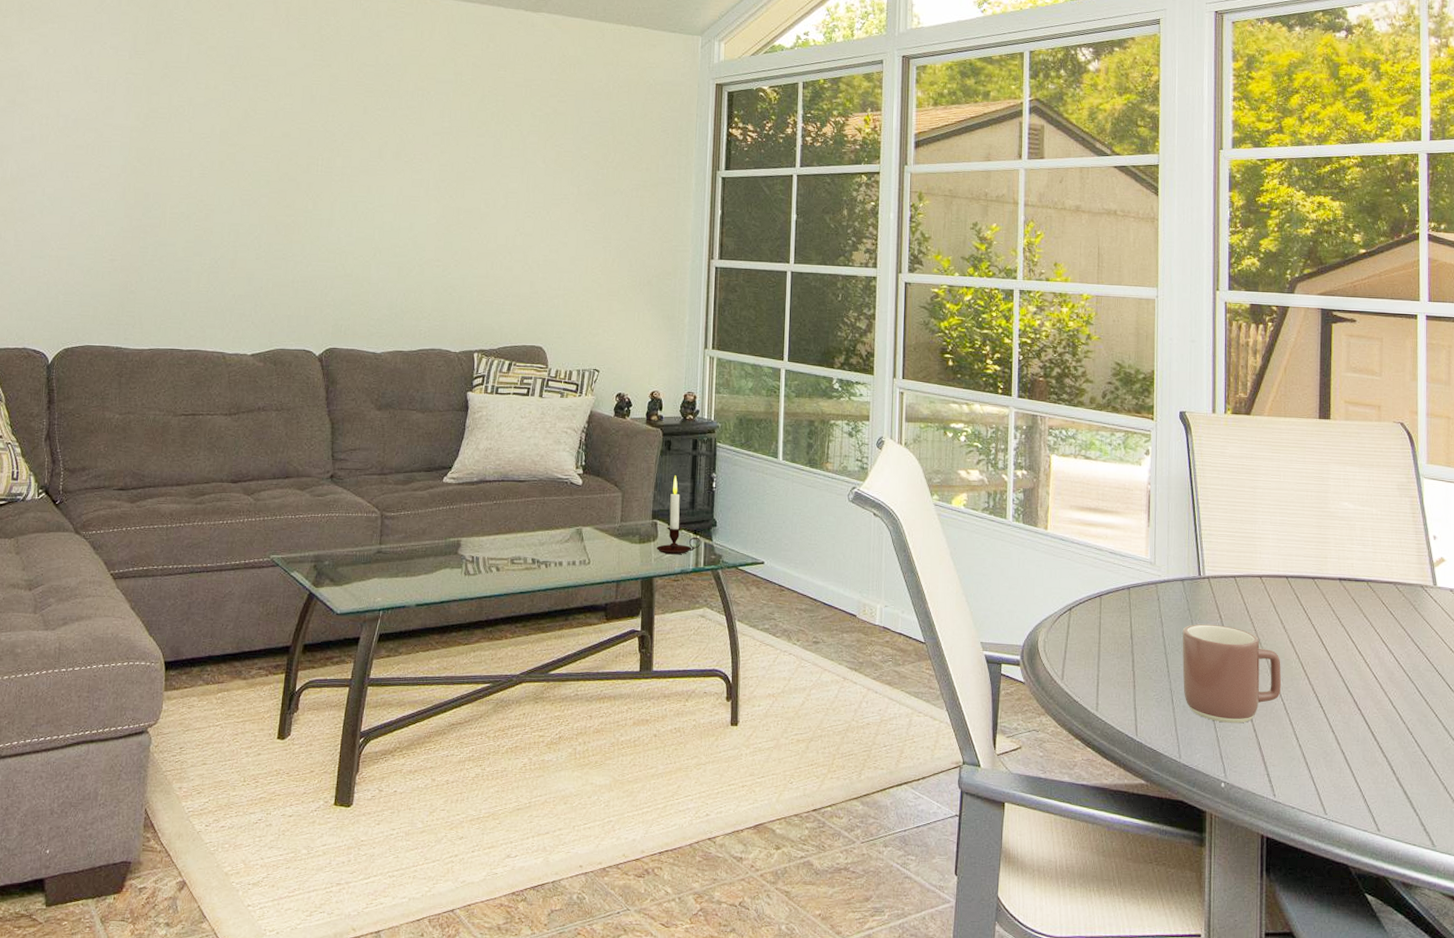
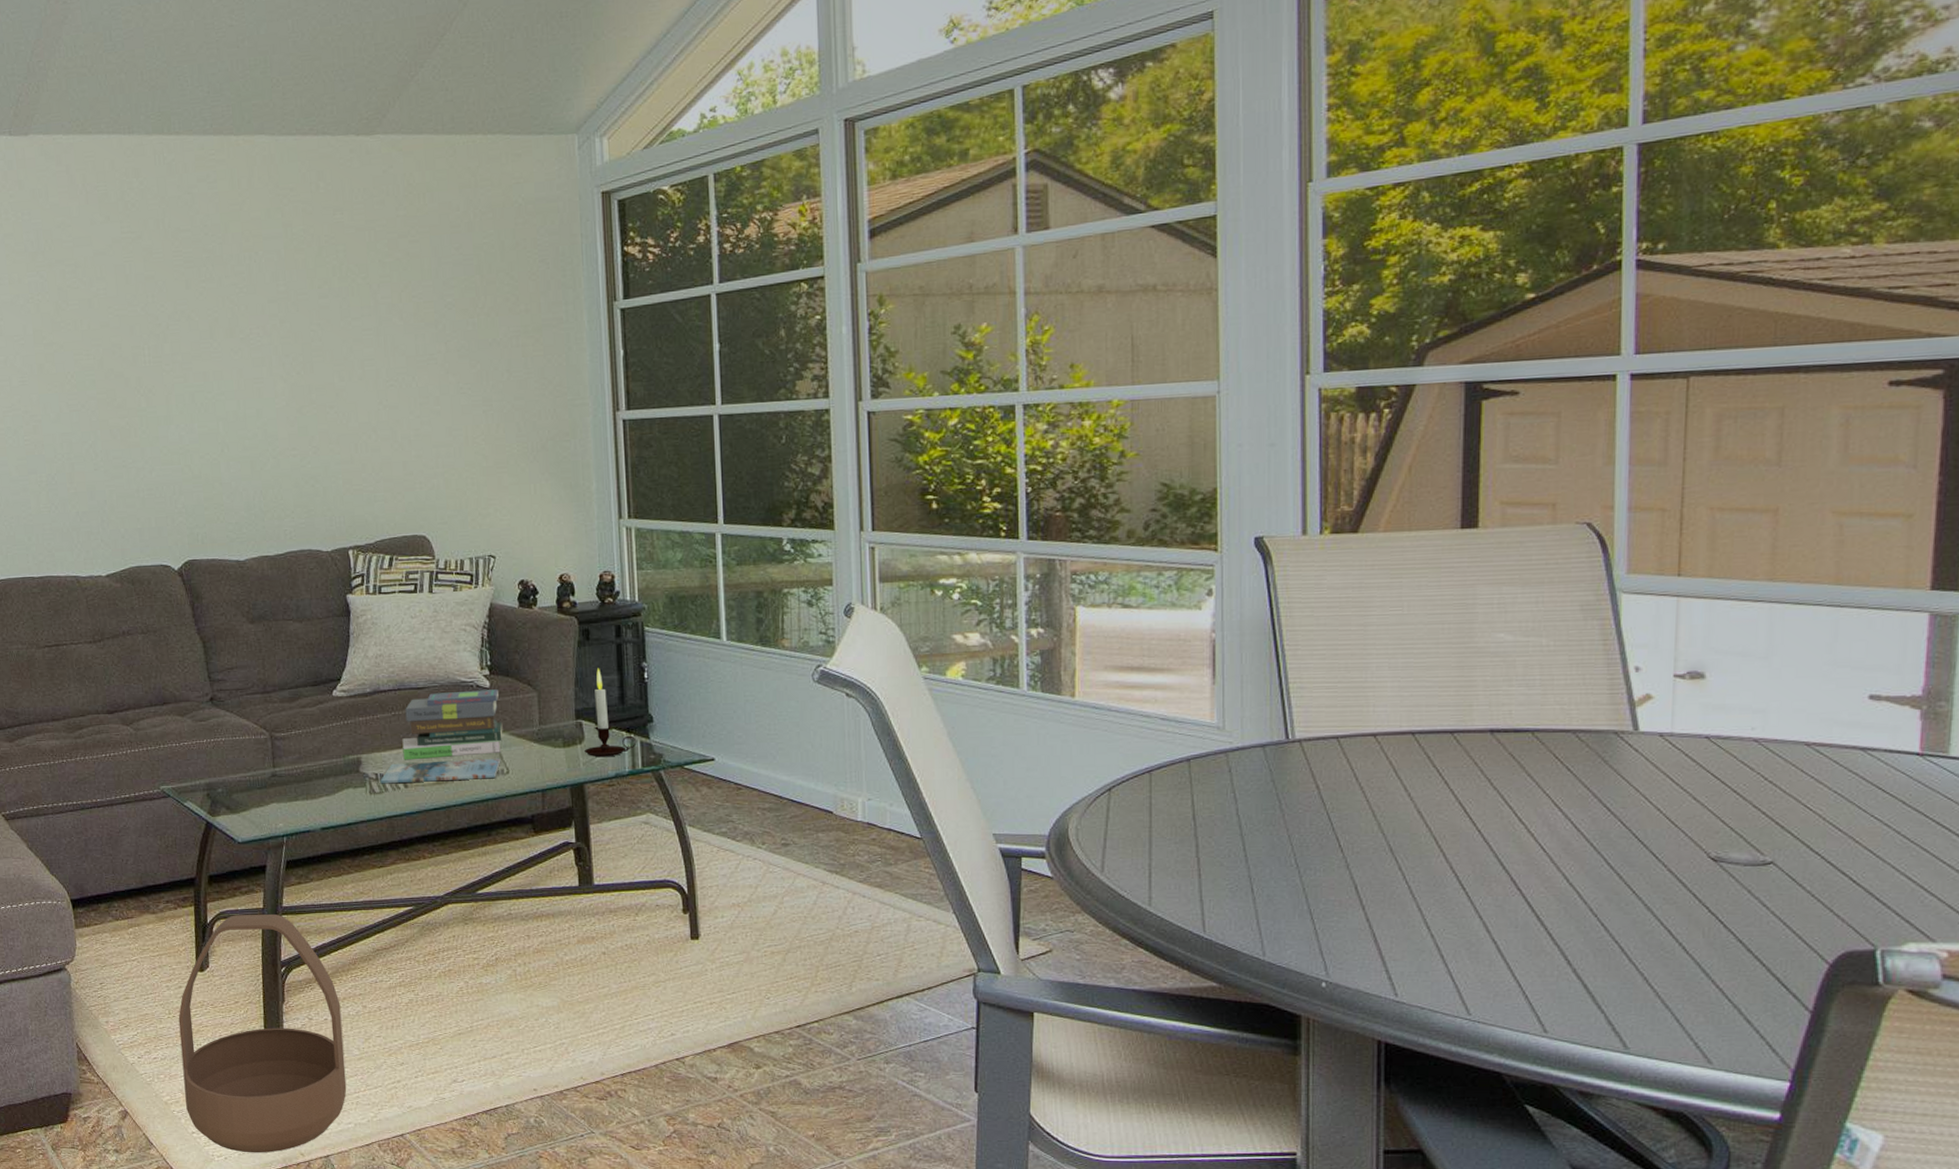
basket: none [246,684,411,928] -> present [178,914,347,1153]
magazine: none [475,548,584,568] -> present [380,758,501,784]
books: none [499,486,589,546] -> present [402,689,503,760]
mug: present [1182,623,1282,723] -> none [1264,796,1406,913]

